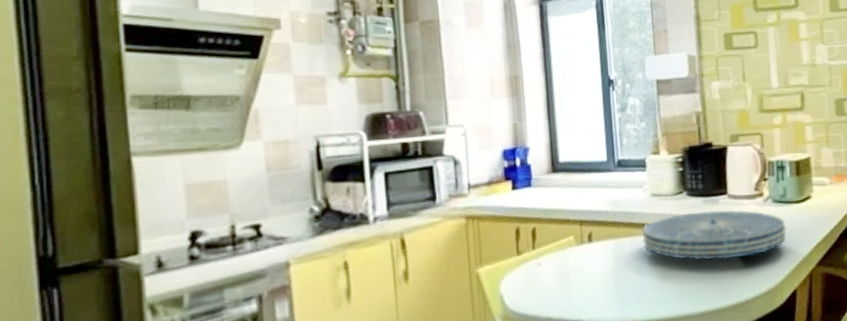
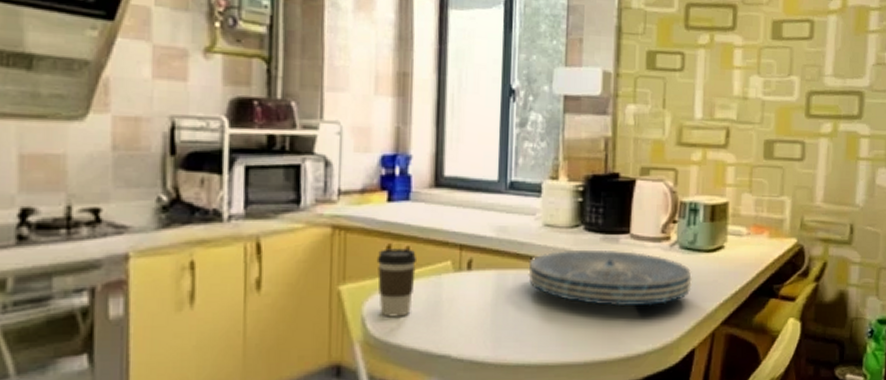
coffee cup: none [507,229,544,292] -> present [376,248,418,317]

